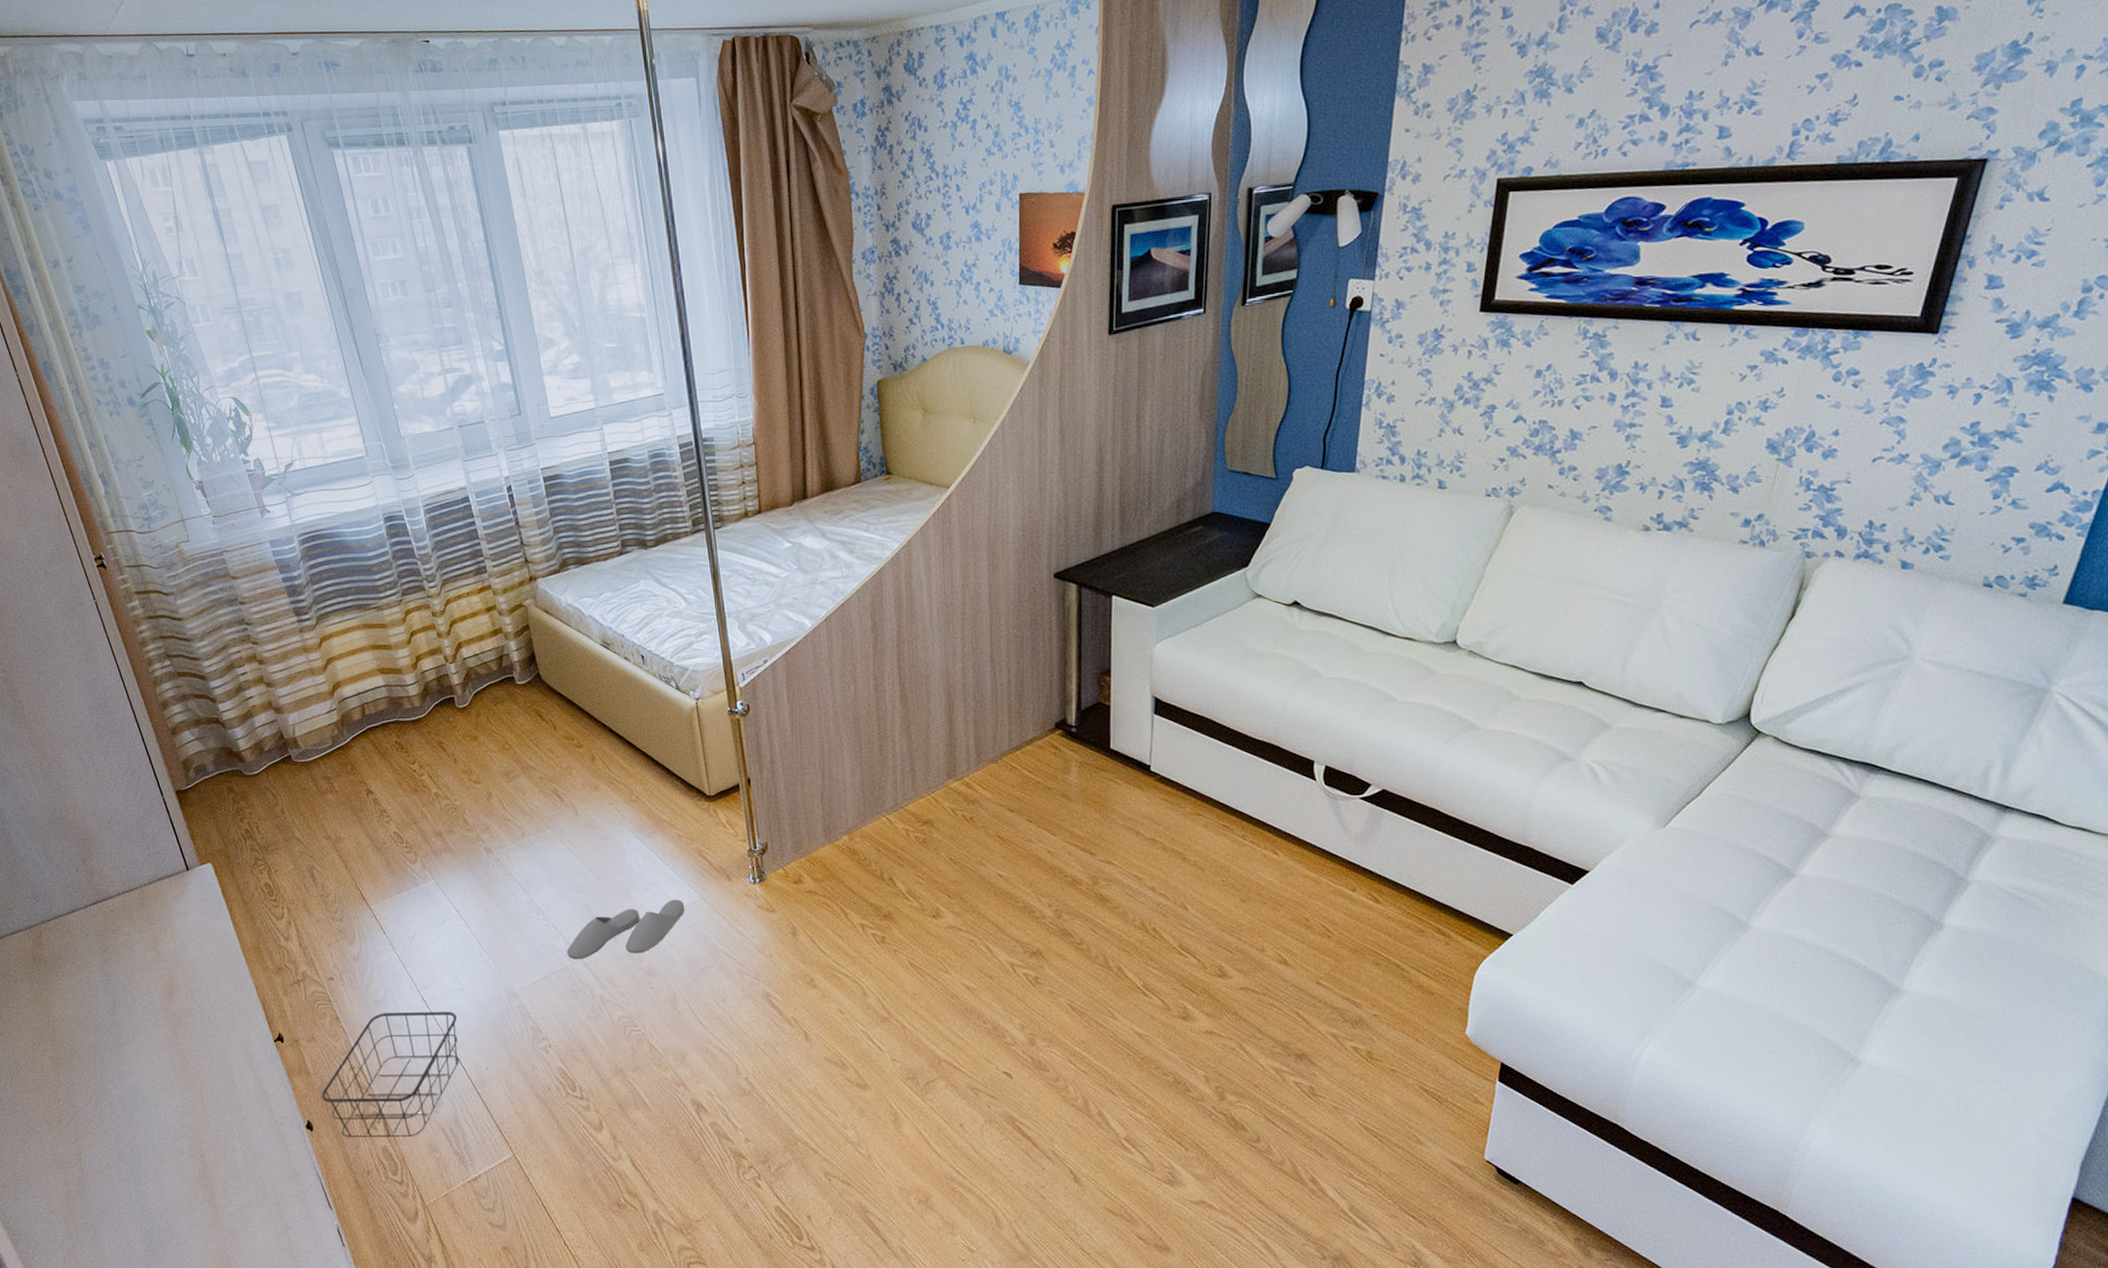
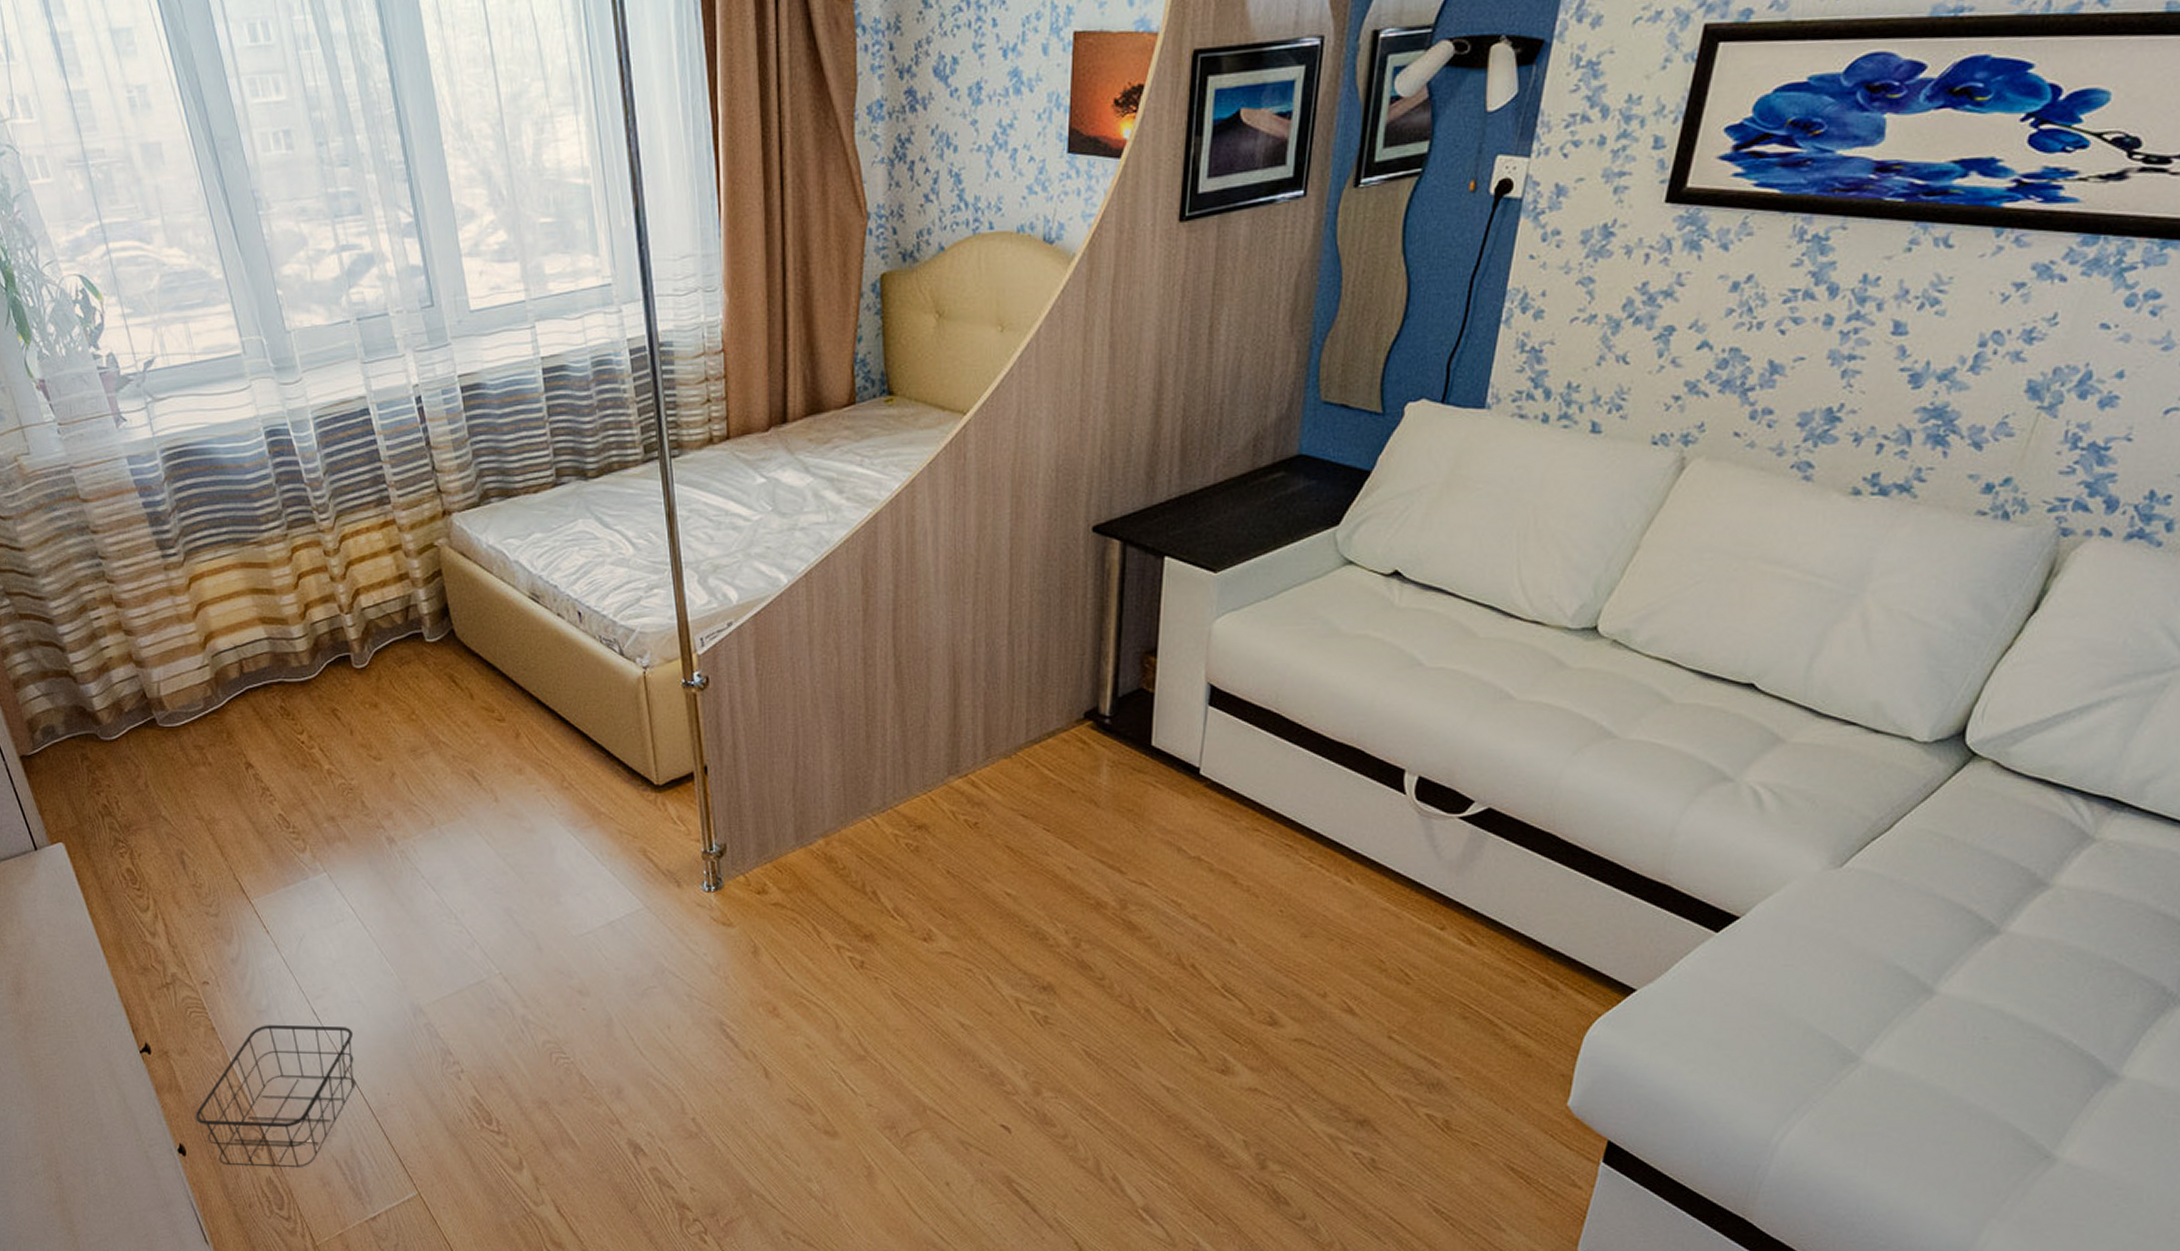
slippers: present [567,899,684,960] -> none [483,907,624,973]

